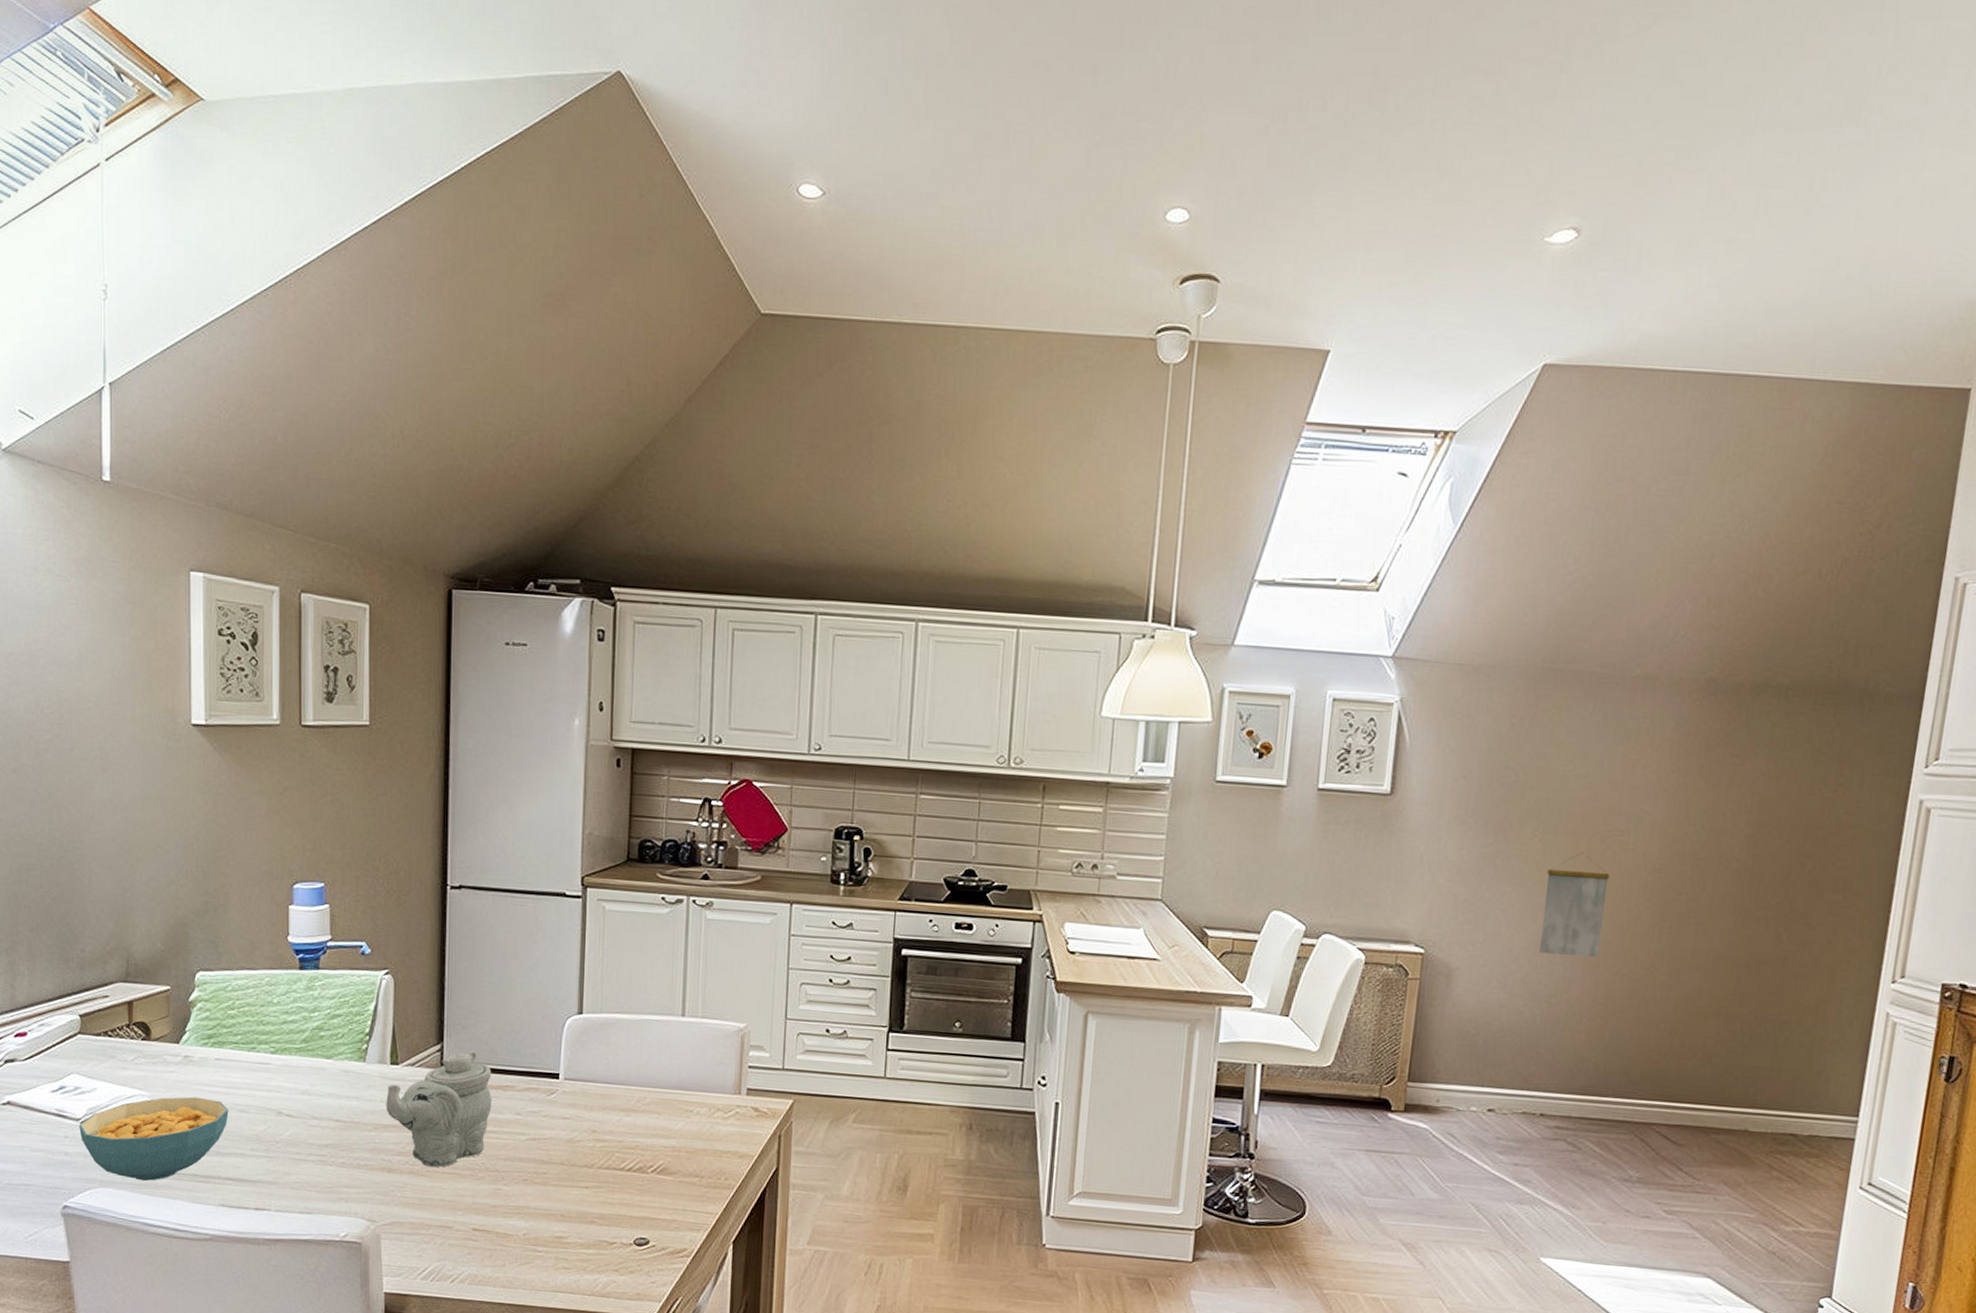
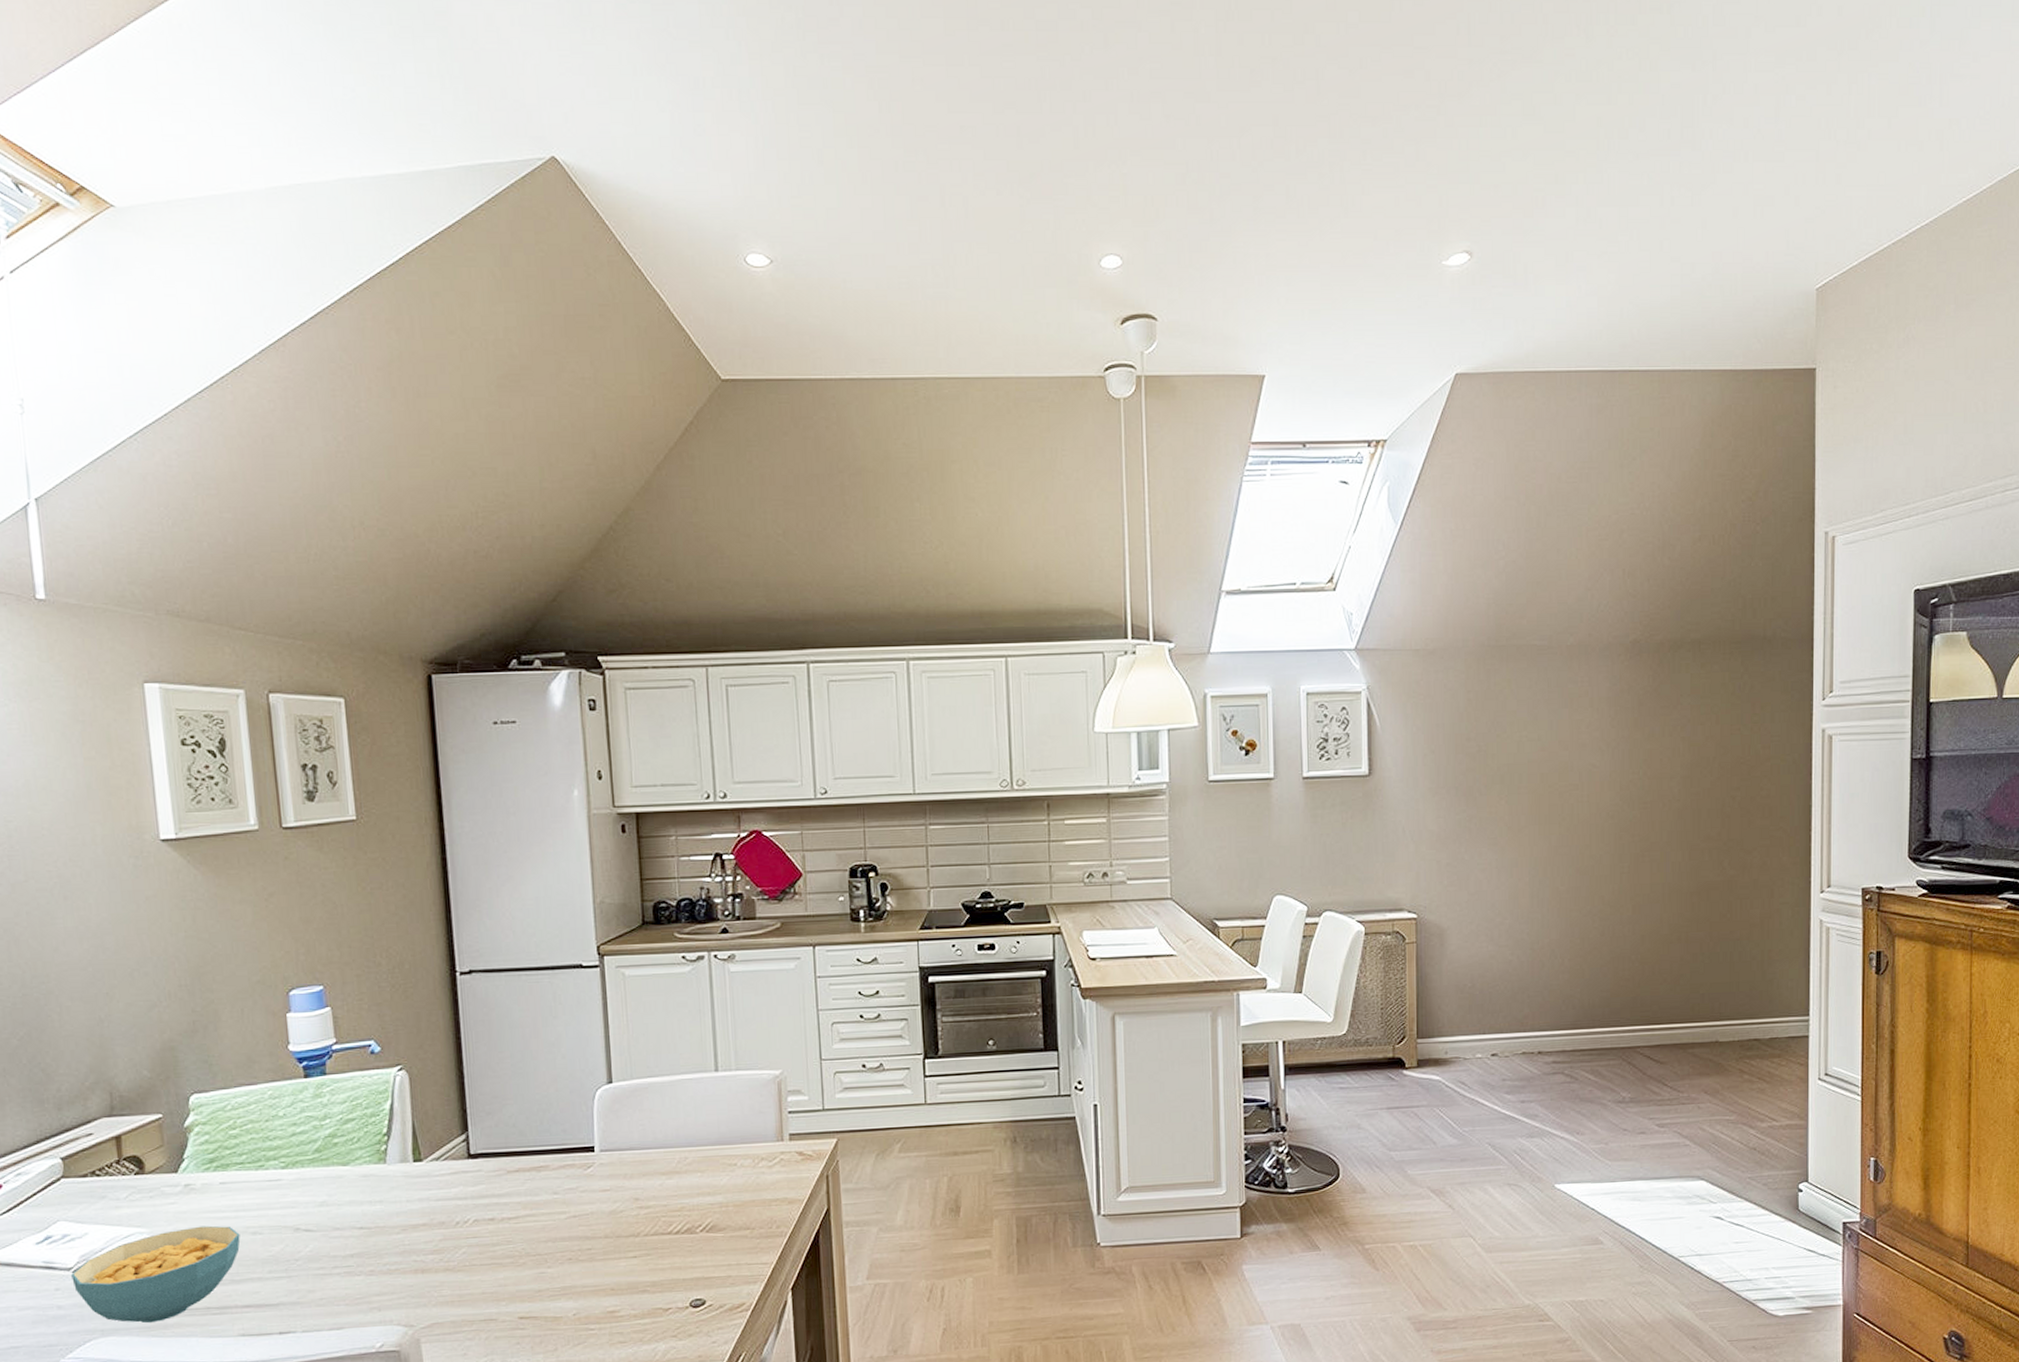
teapot: present [386,1050,492,1168] -> none [412,1135,527,1262]
calendar: present [1539,852,1609,957] -> none [1517,808,1571,905]

